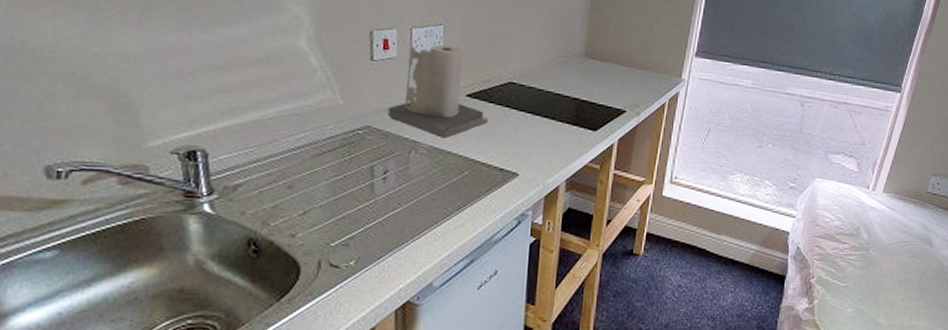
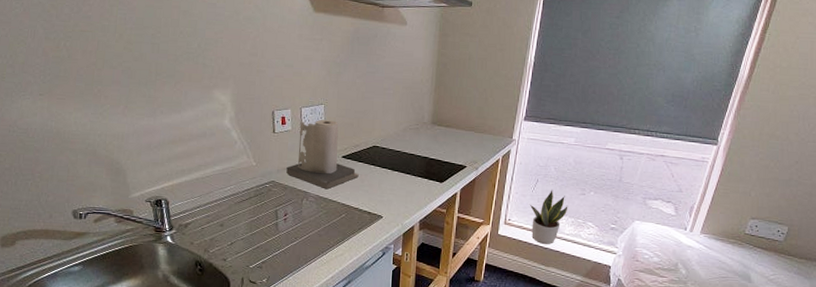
potted plant: none [699,141,744,209] -> present [529,190,568,245]

